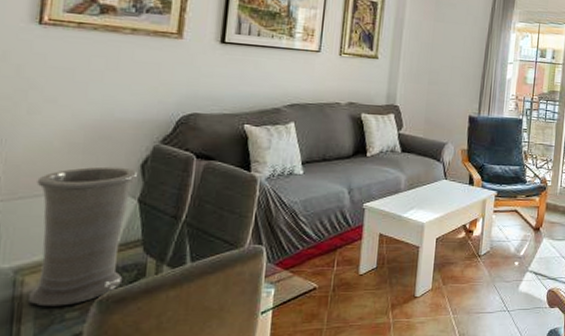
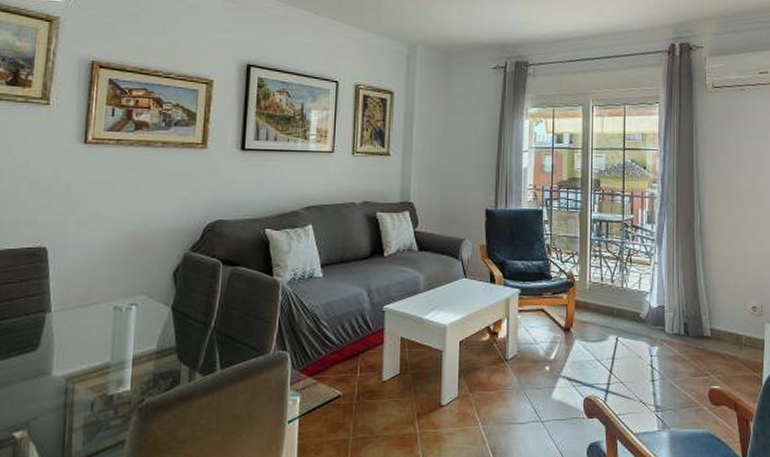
vase: present [29,166,139,307] -> none [79,275,171,414]

